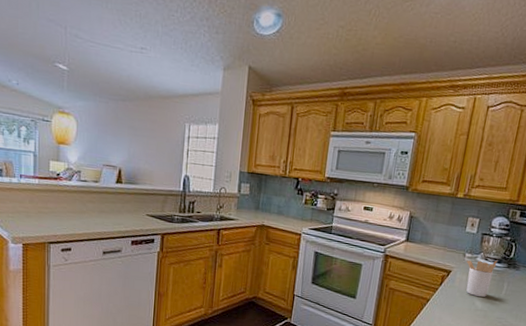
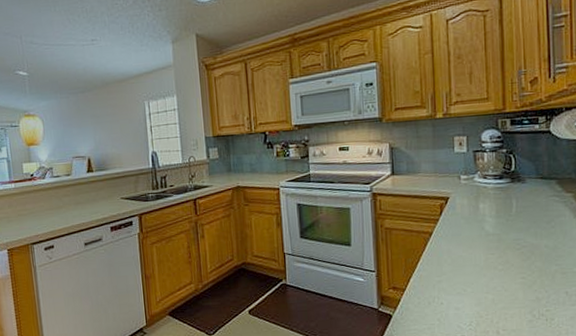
utensil holder: present [466,260,498,297] -> none [463,177,498,220]

